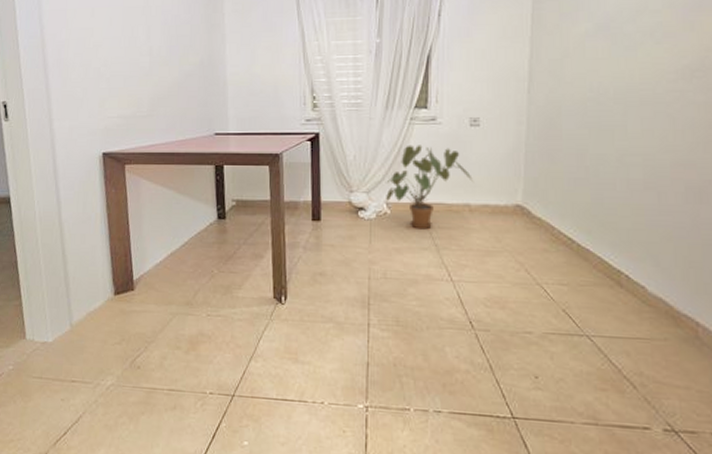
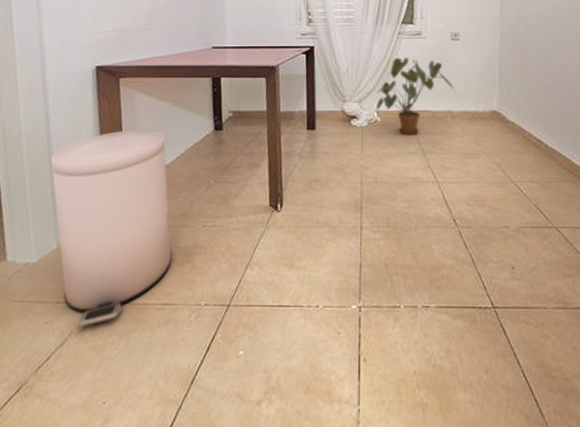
pedal bin: none [63,216,178,406] -> present [51,130,172,327]

